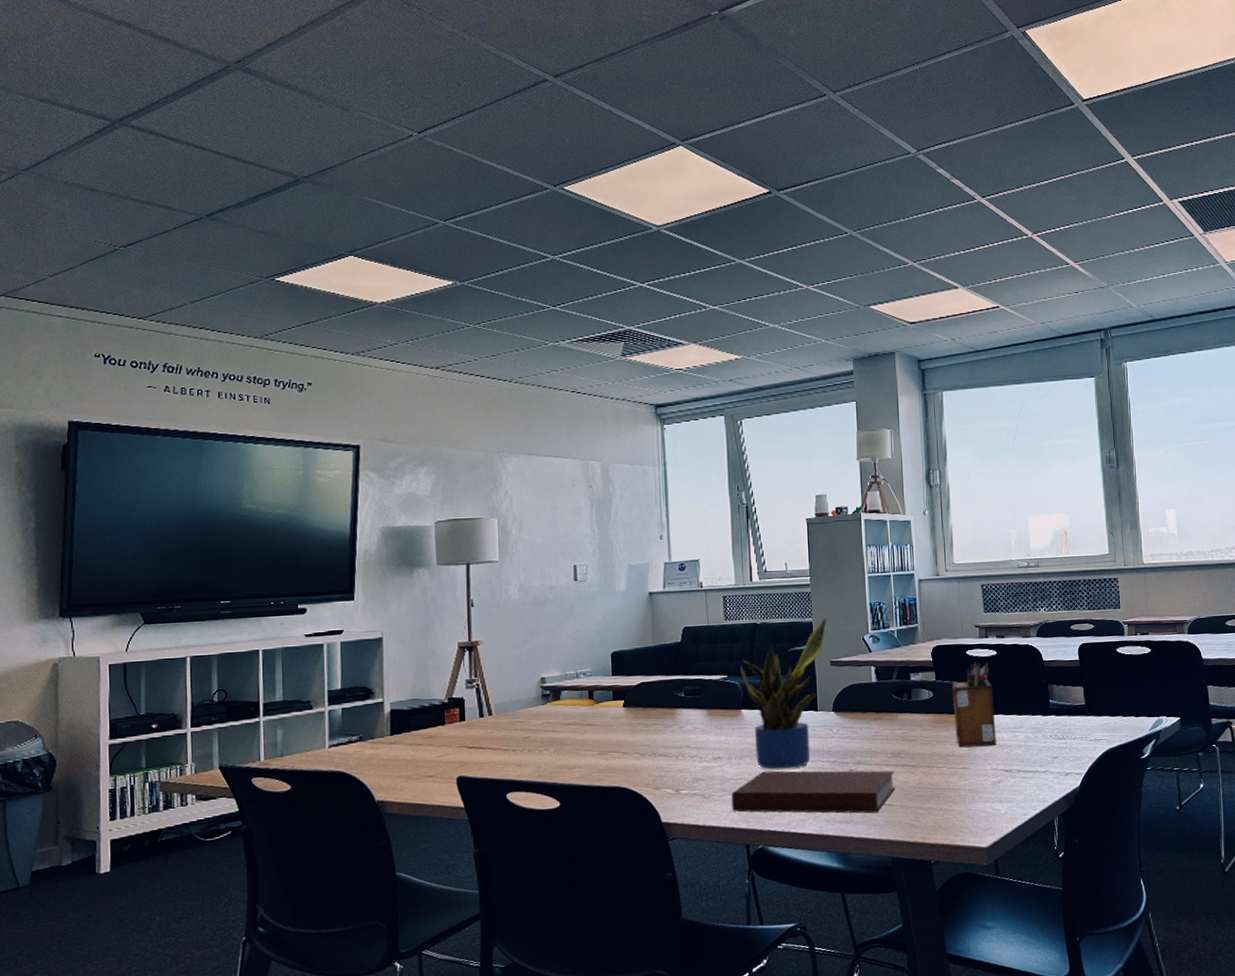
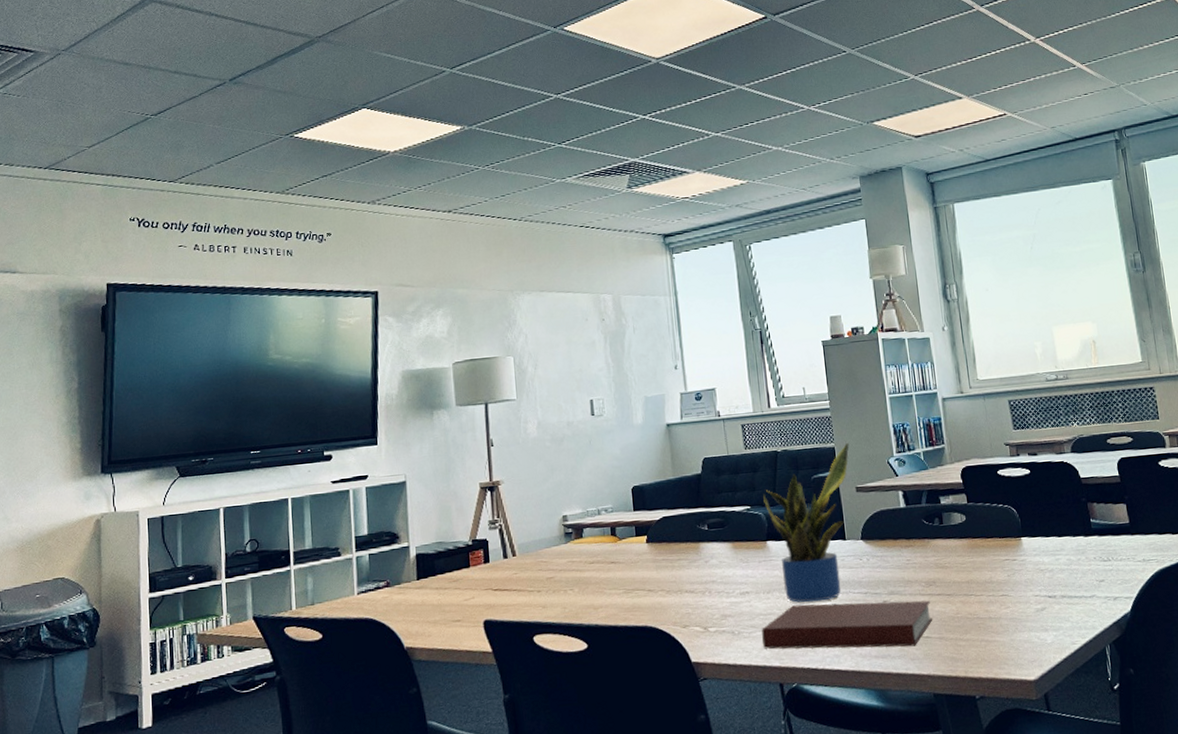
desk organizer: present [952,660,997,748] -> none [985,480,1037,574]

